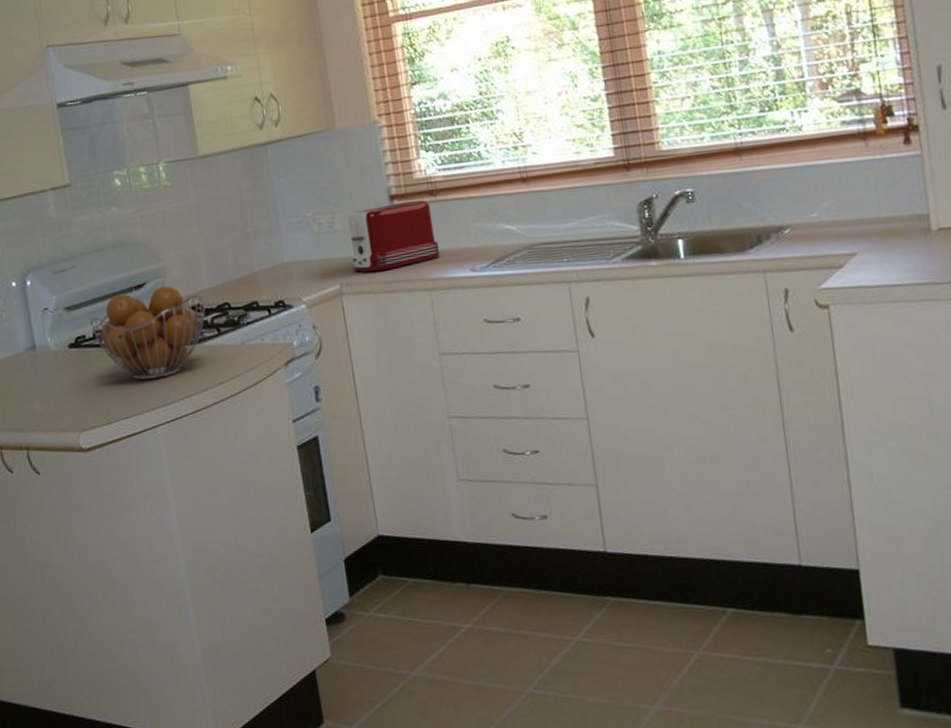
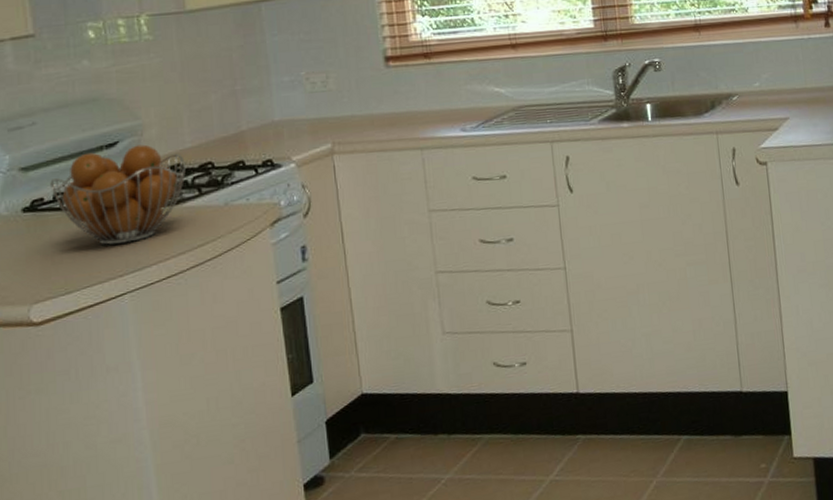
toaster: present [348,200,441,272] -> none [342,62,433,132]

